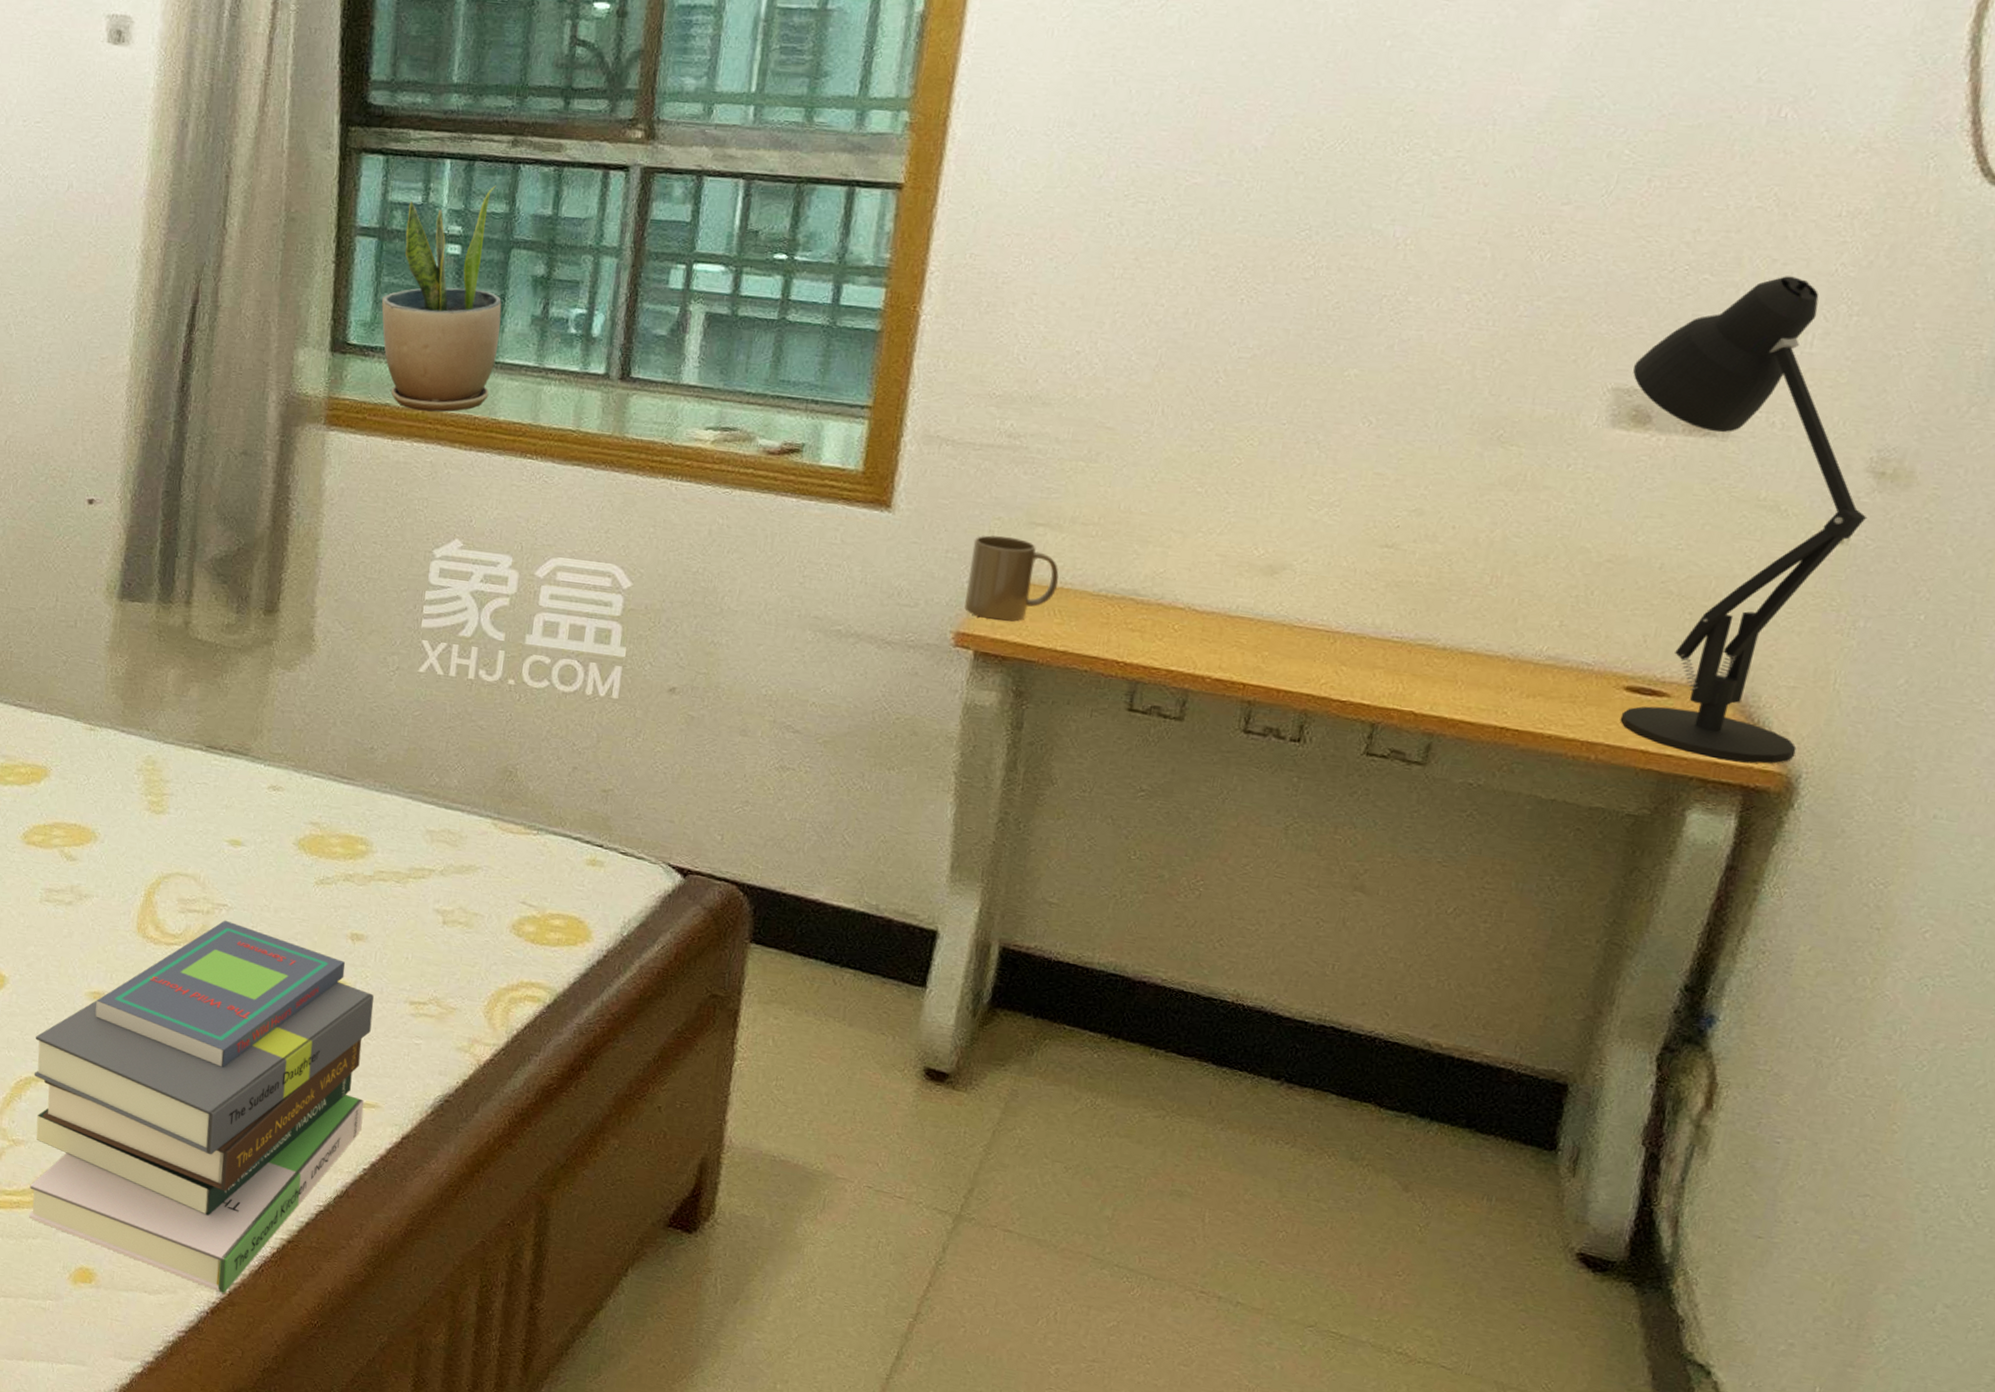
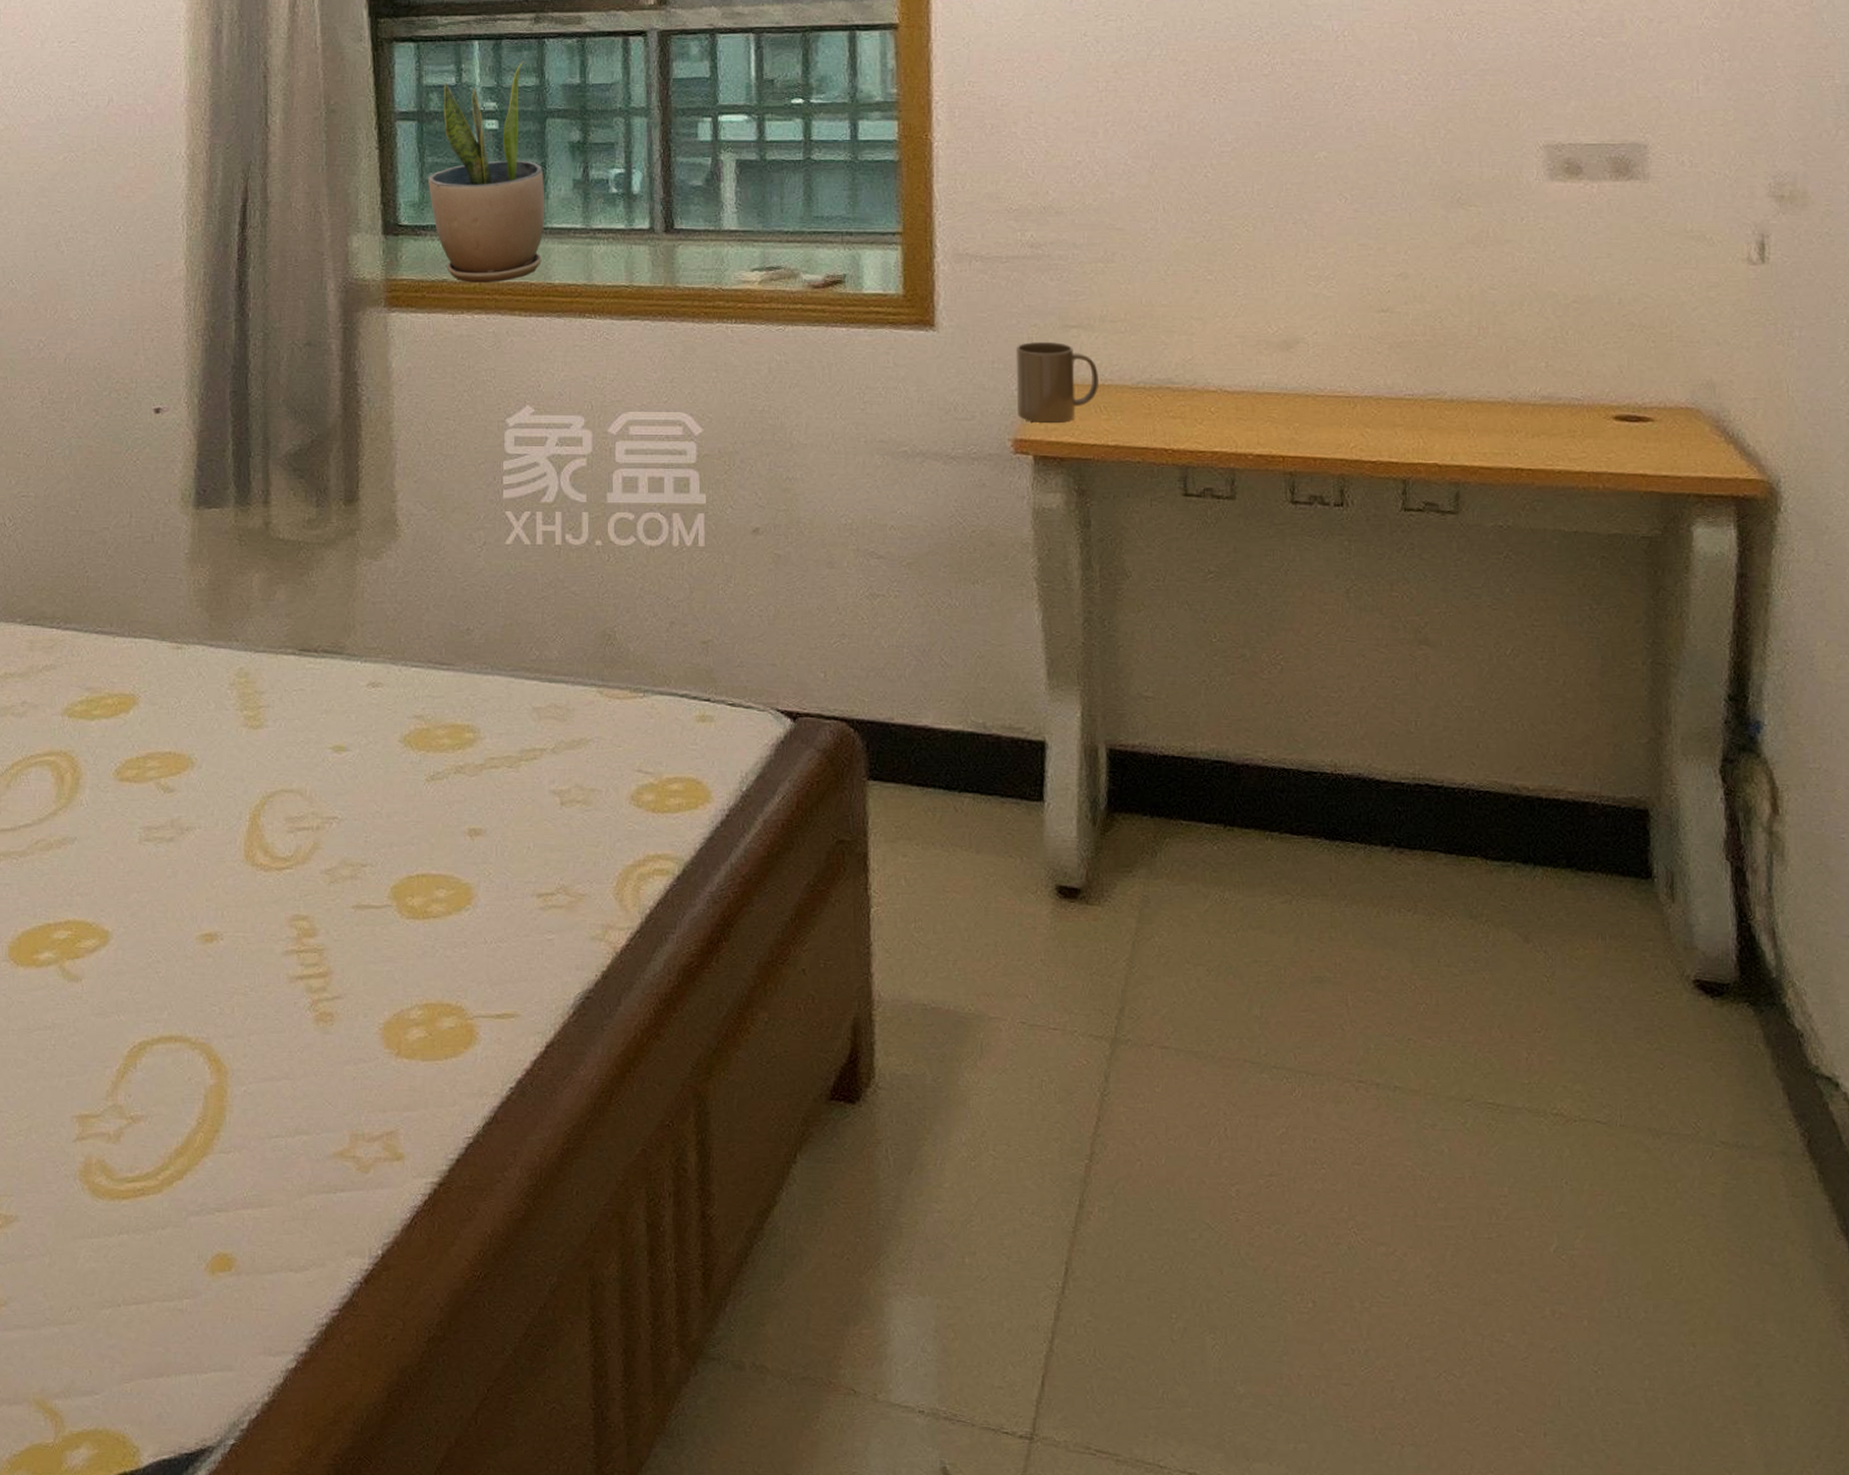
books: present [29,920,374,1294] -> none [147,834,503,1257]
desk lamp: present [1620,276,1866,764] -> none [1558,32,1778,474]

